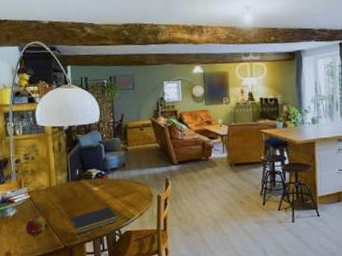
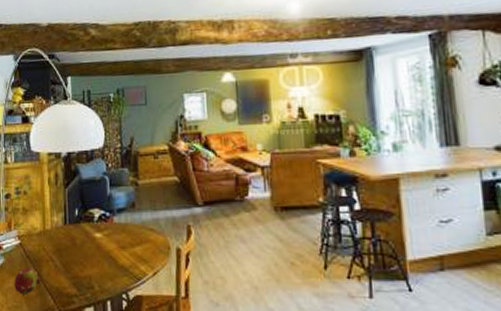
notepad: present [69,207,118,234] -> none [65,260,126,295]

